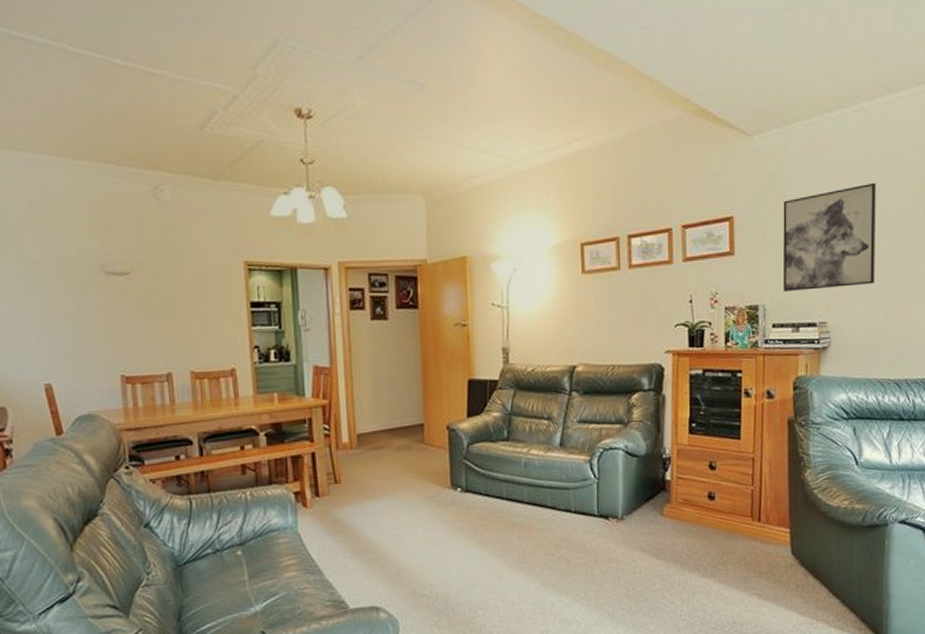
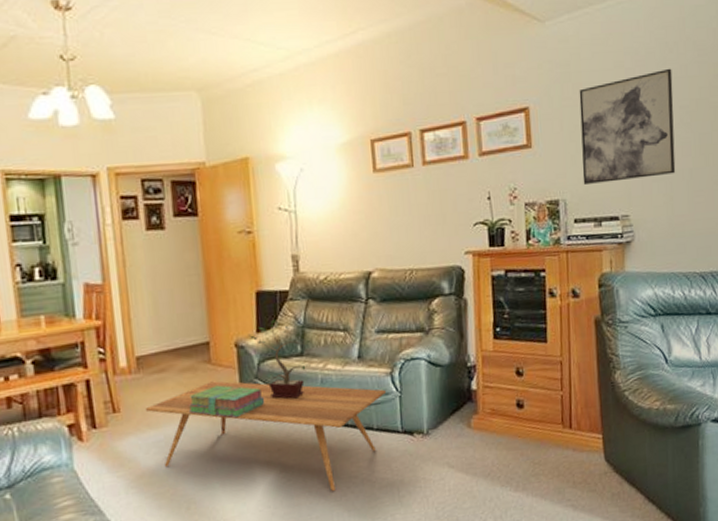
coffee table: none [363,459,585,566] -> present [145,381,387,491]
stack of books: none [401,463,472,495] -> present [187,385,265,418]
potted plant: none [459,405,516,480] -> present [248,318,311,399]

